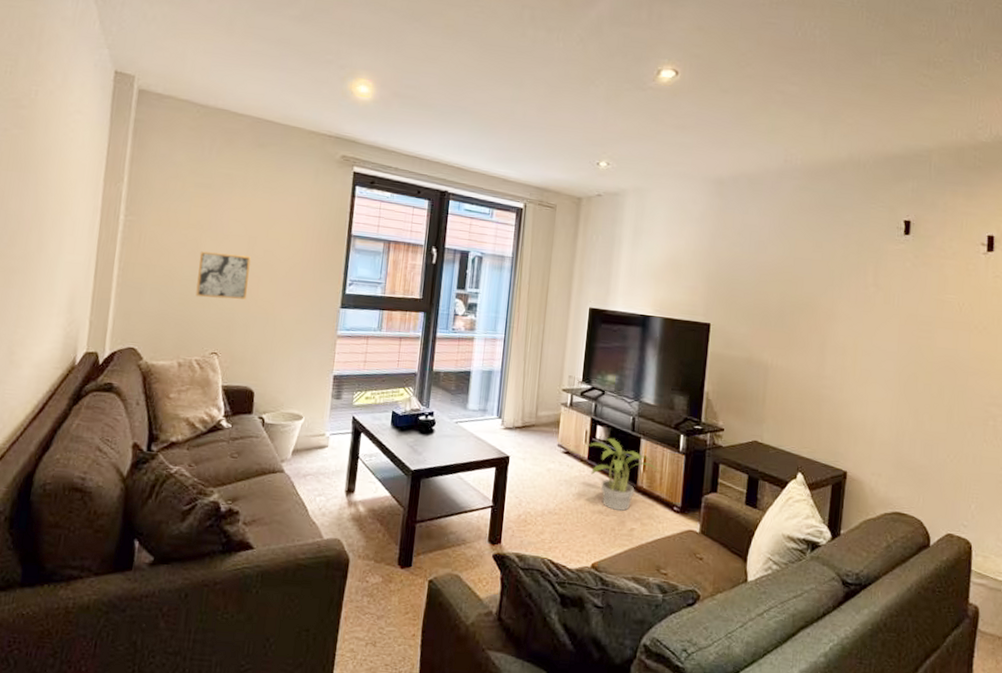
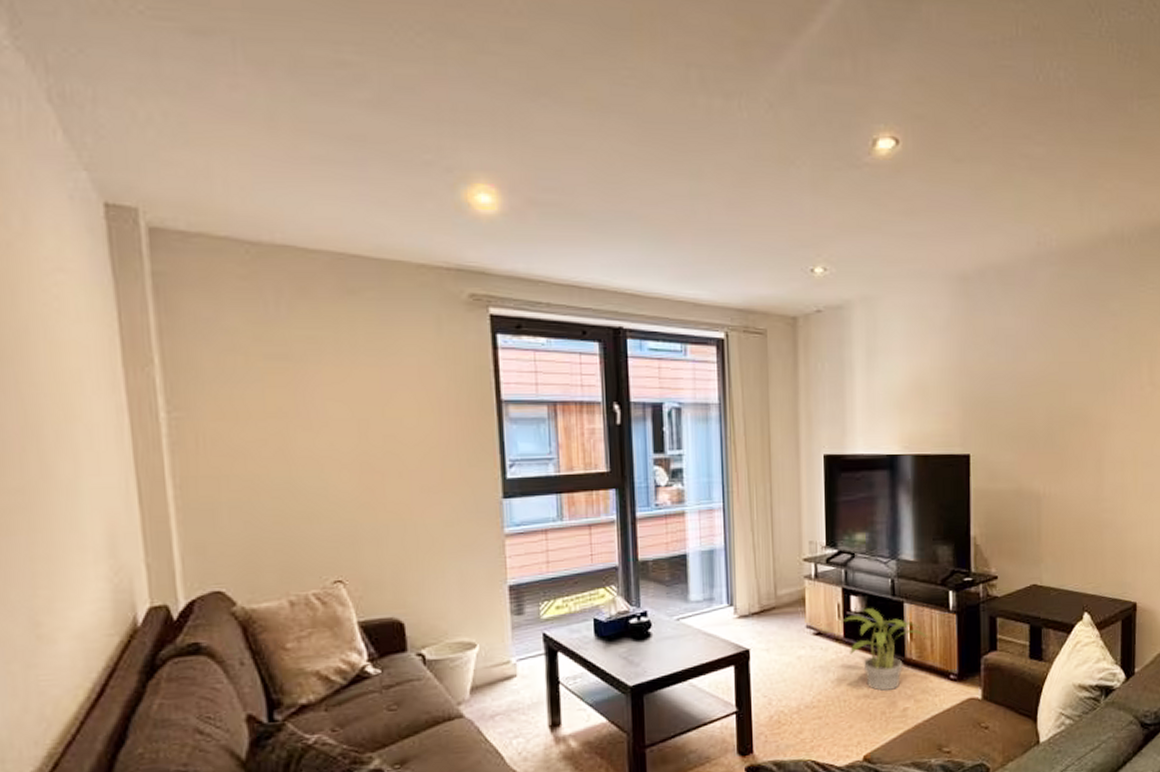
wall art: present [195,251,251,300] -> none [290,446,370,511]

